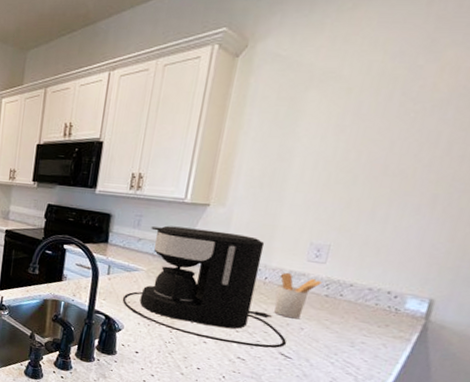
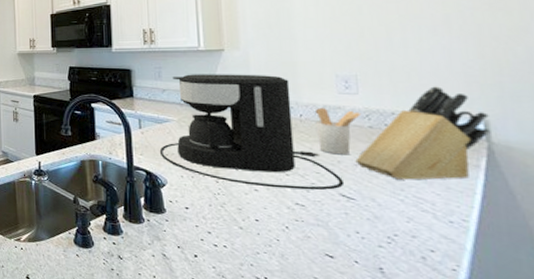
knife block: none [302,264,437,350] -> present [355,86,491,180]

